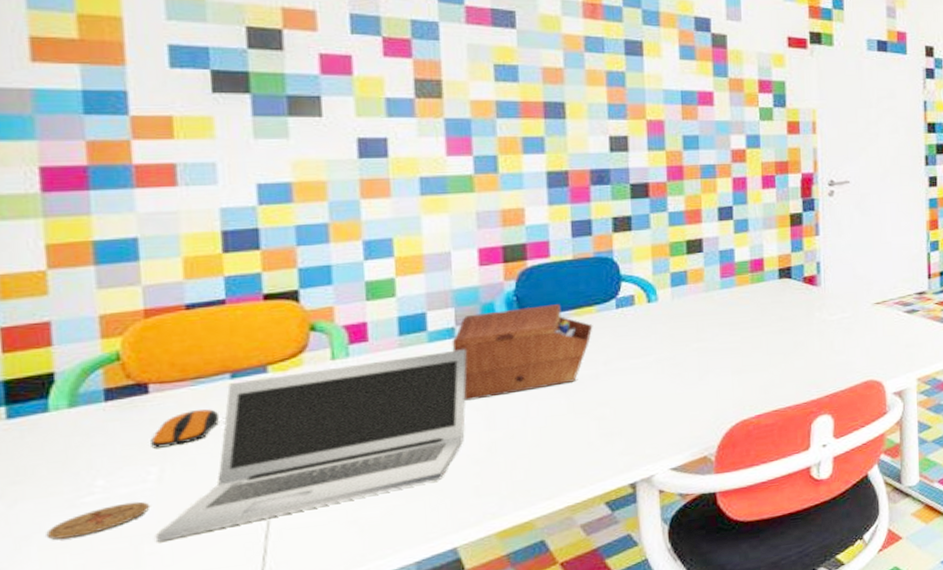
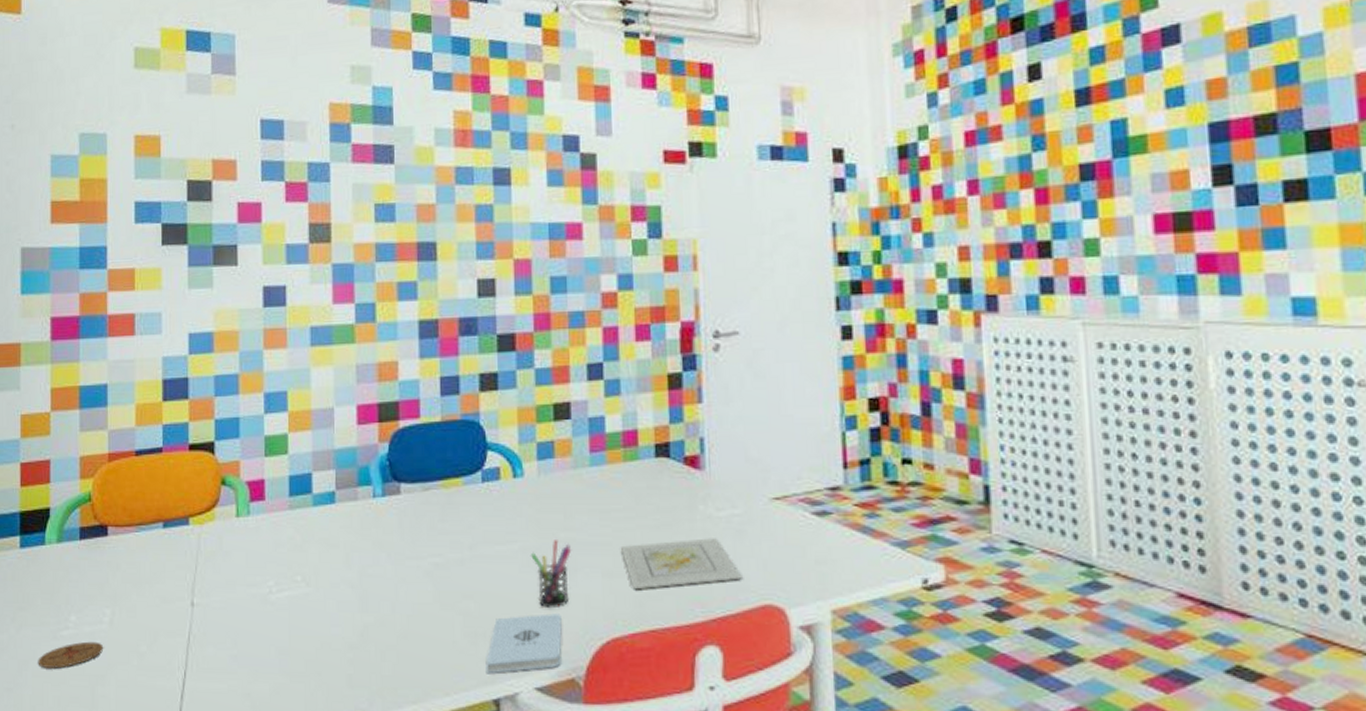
computer mouse: present [151,409,219,448] -> none [107,557,153,591]
laptop: present [155,349,467,542] -> none [105,517,345,685]
sewing box: present [452,304,593,401] -> none [332,473,459,575]
notepad: none [622,408,695,465] -> present [485,613,562,674]
pen holder: none [666,349,704,405] -> present [531,540,572,609]
picture frame: none [749,336,850,382] -> present [621,538,742,590]

